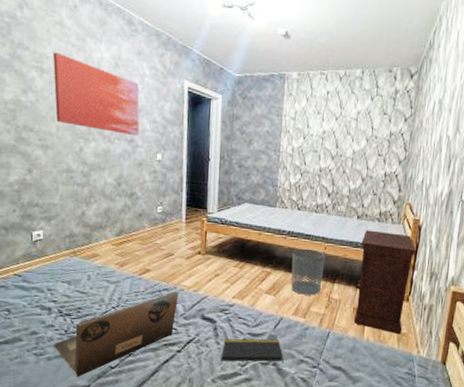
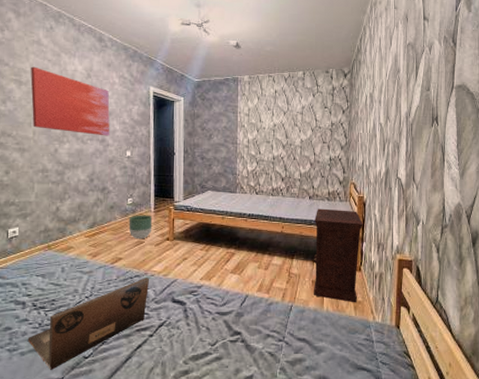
planter: none [158,224,184,252] -> present [128,215,153,240]
notepad: present [221,338,284,362] -> none [192,316,251,342]
waste bin: present [291,248,326,295] -> none [253,229,284,272]

